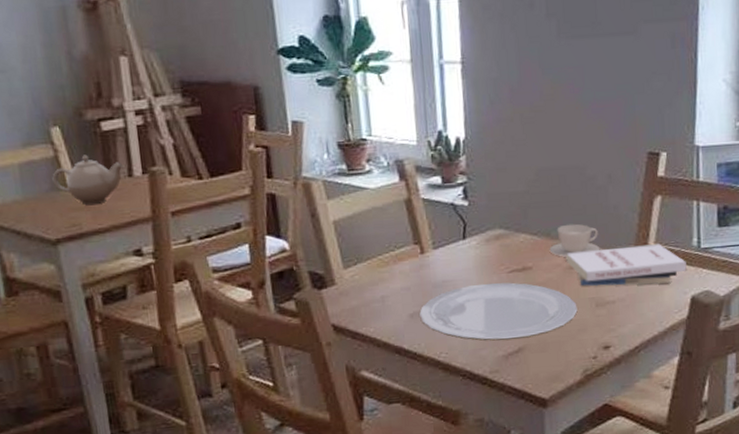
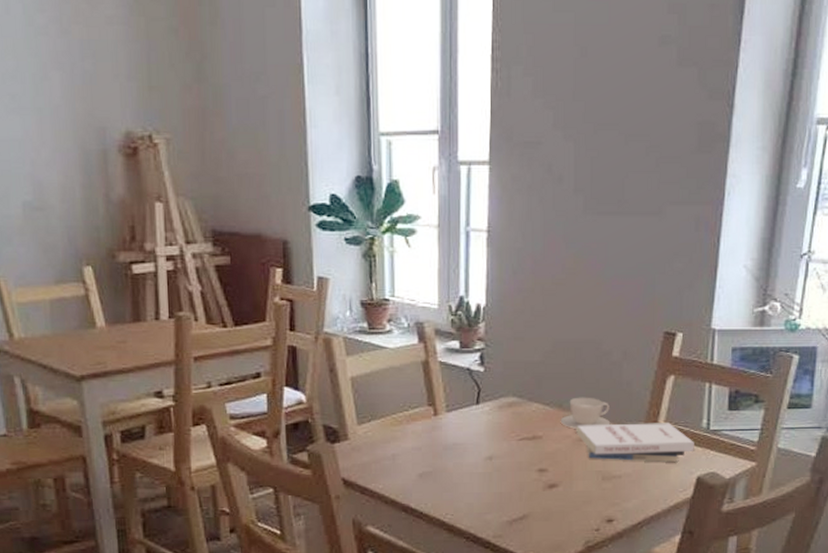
teapot: present [52,154,125,205] -> none [81,295,152,344]
plate: present [419,282,578,341] -> none [429,449,584,507]

